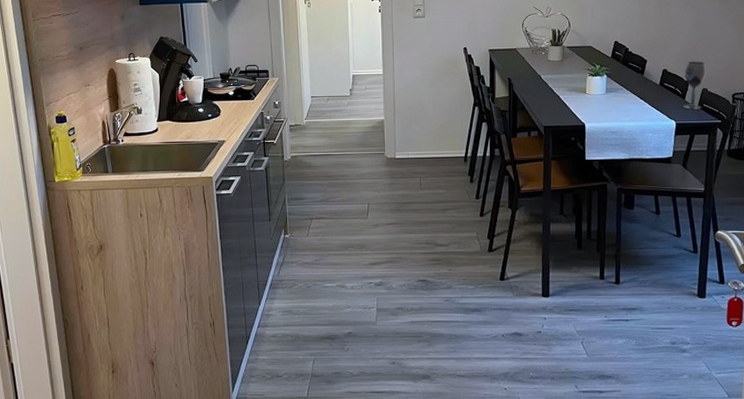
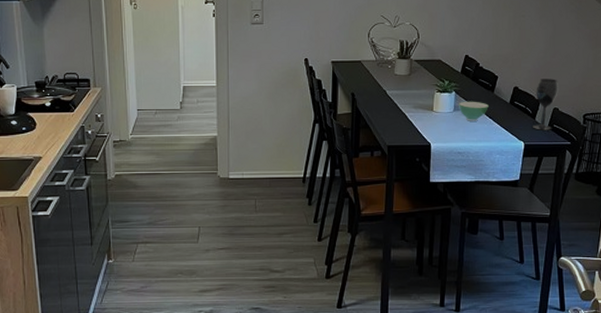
bowl: none [609,83,640,102] -> present [458,101,490,121]

